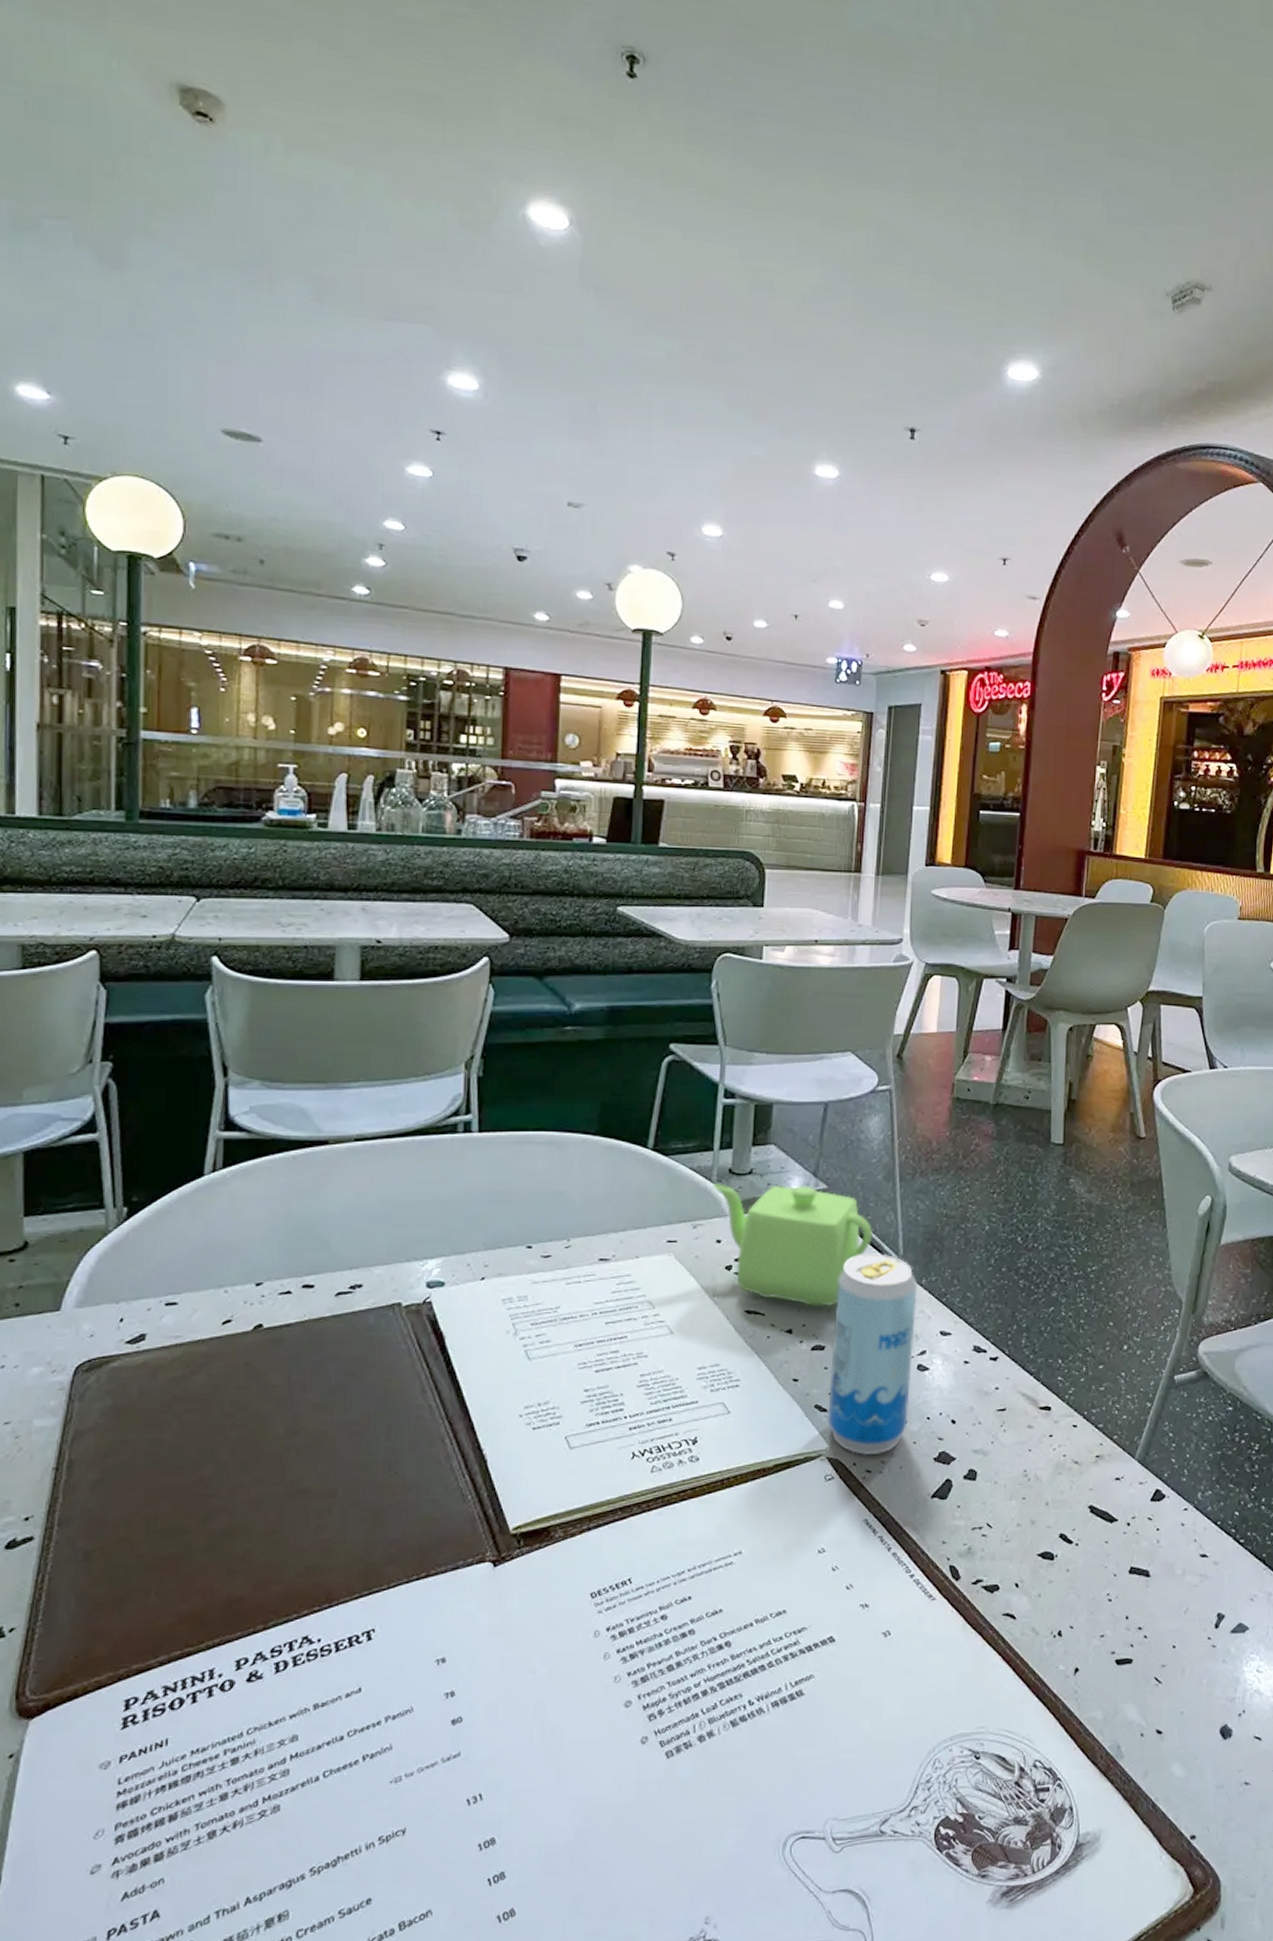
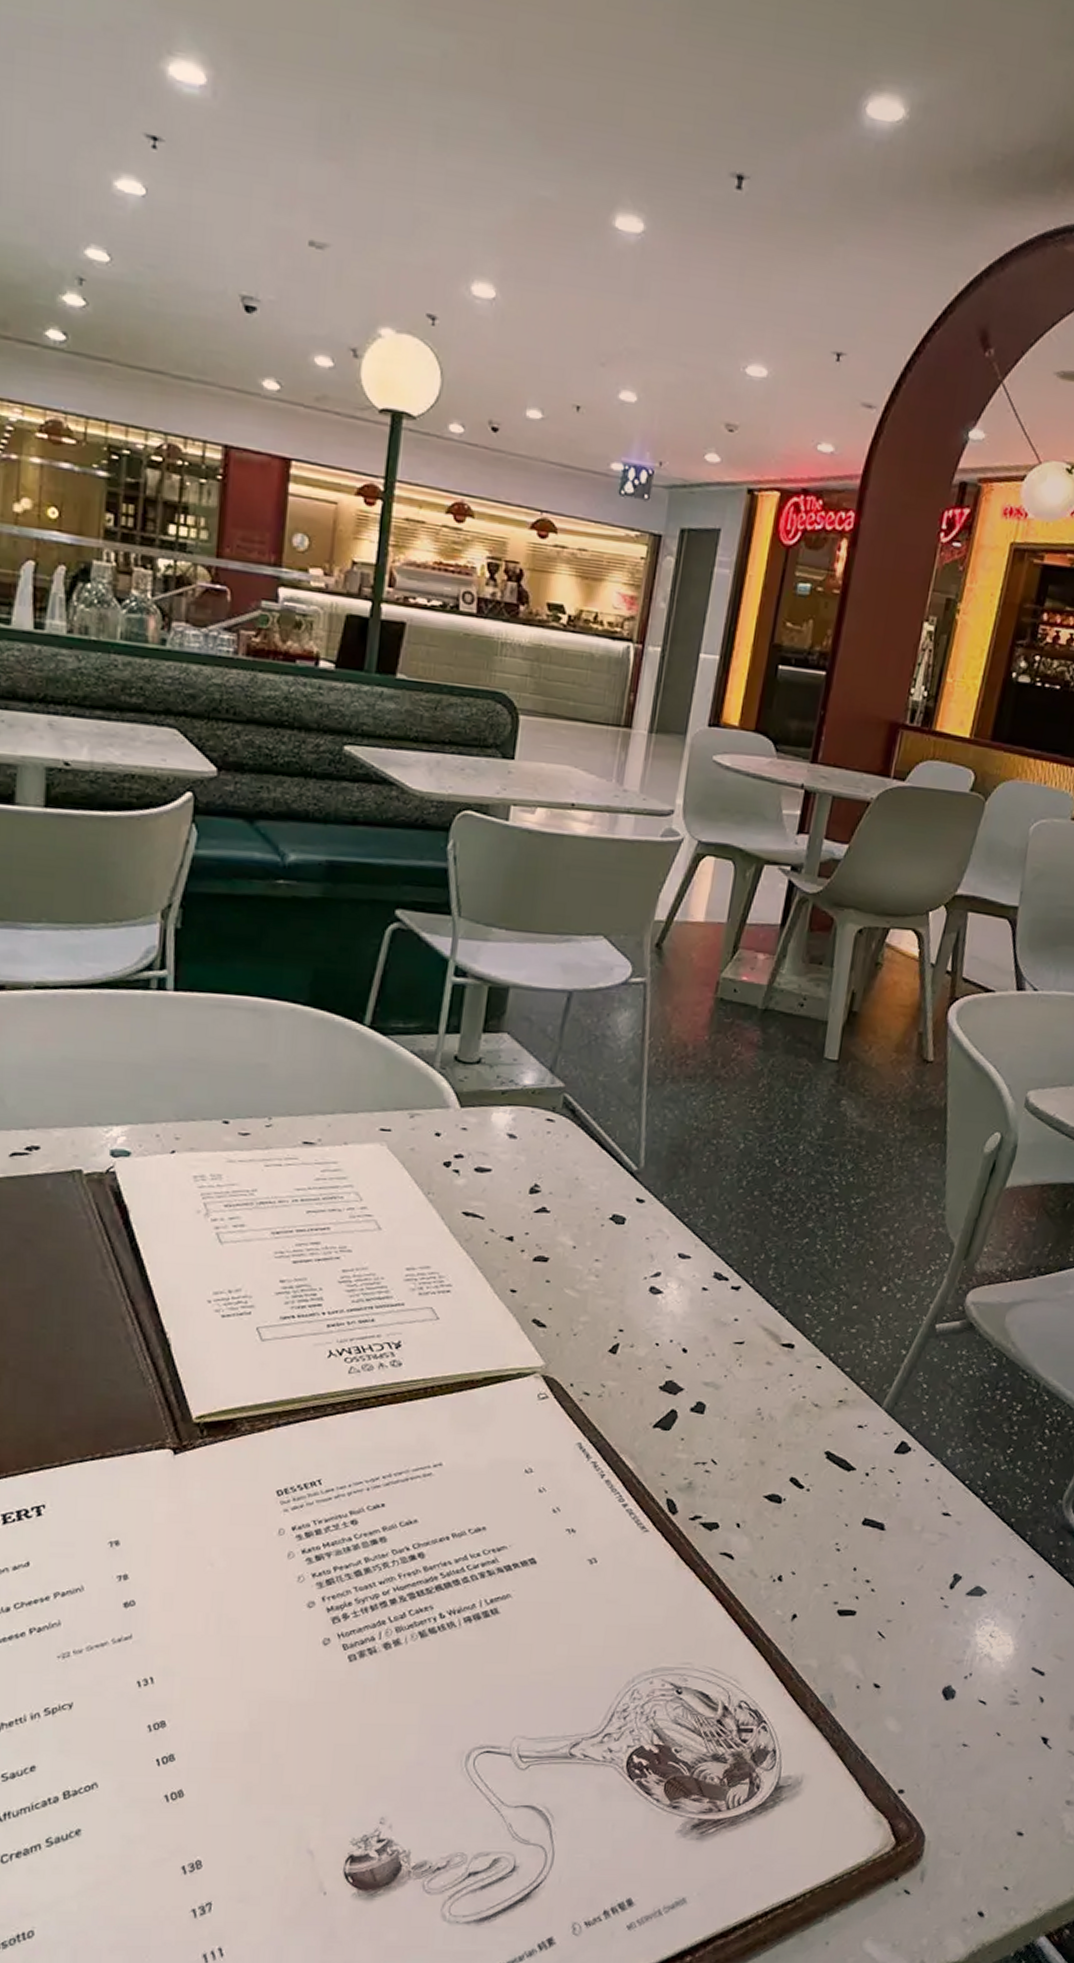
teapot: present [712,1183,872,1307] -> none [434,1070,612,1216]
beverage can: present [827,1253,918,1456] -> none [545,1162,658,1377]

